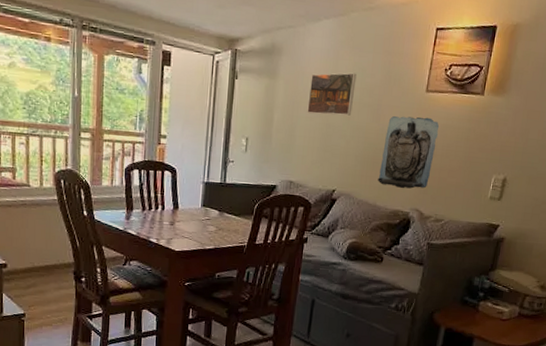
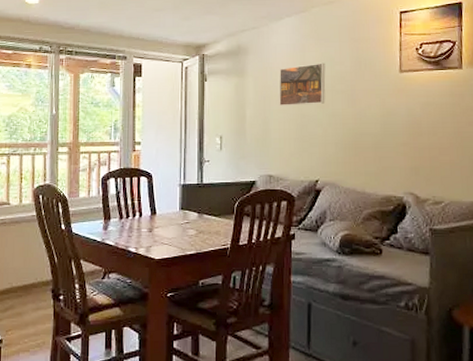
stone relief: present [377,116,440,189] -> none [363,97,421,173]

